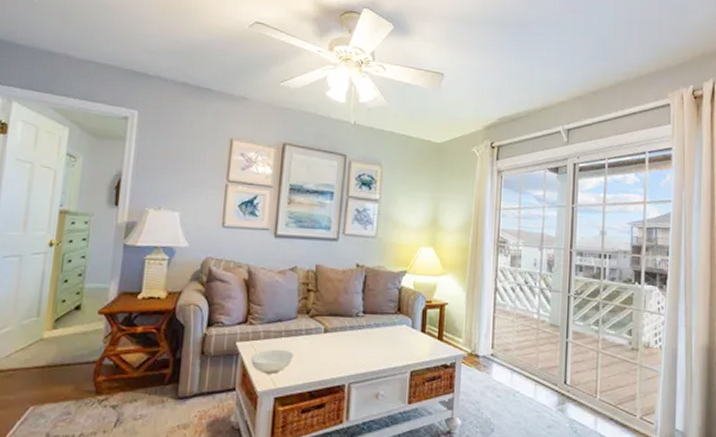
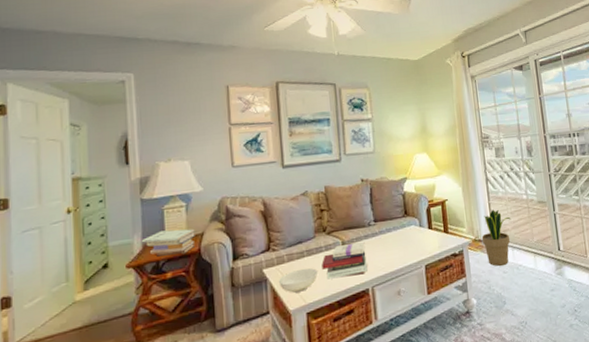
books: none [117,281,173,311] -> present [141,228,195,258]
books: none [299,332,349,368] -> present [321,242,368,280]
potted plant: none [478,324,516,388] -> present [481,210,512,266]

